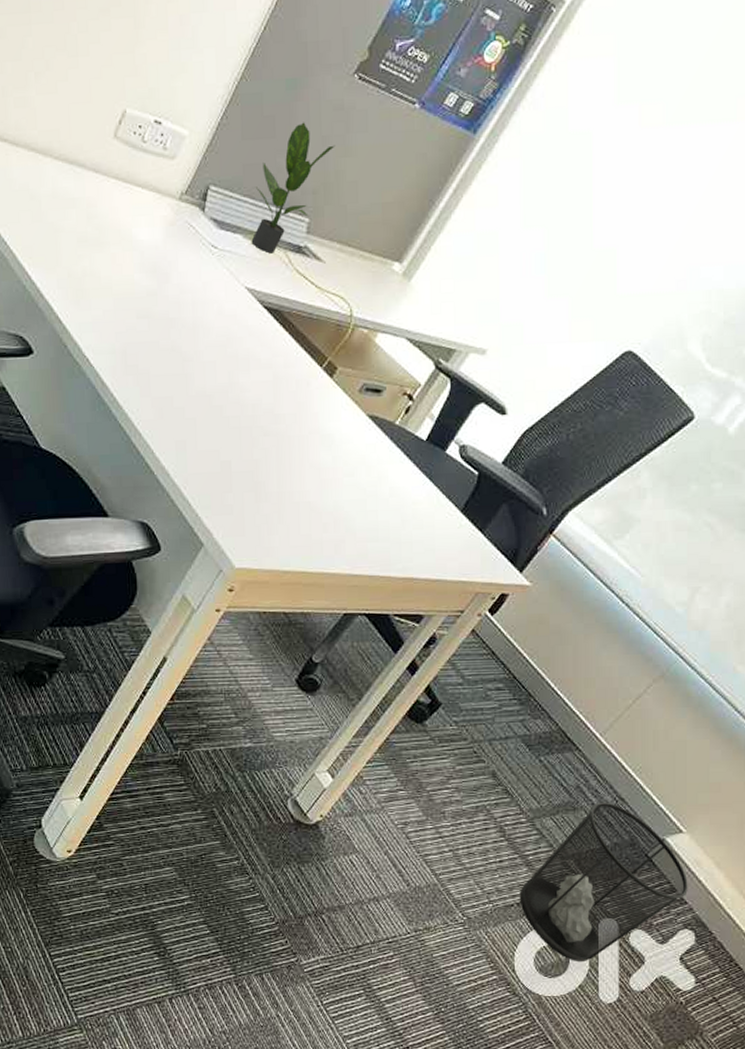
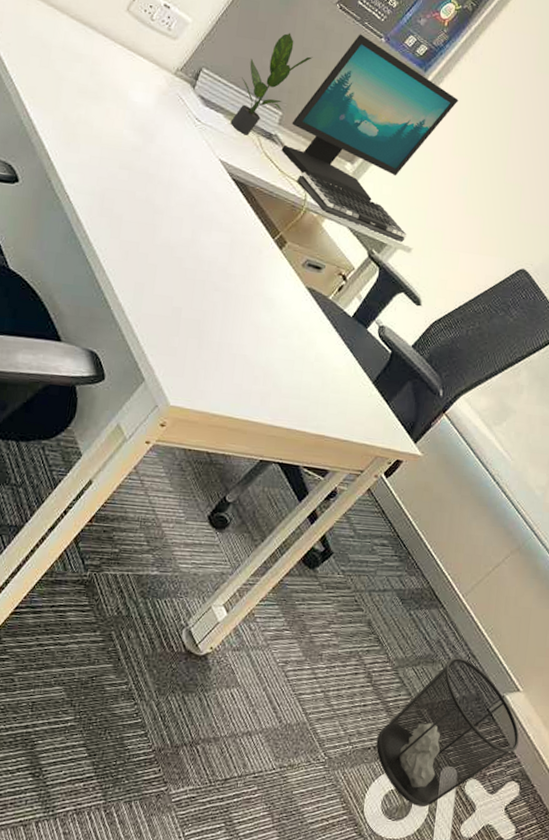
computer monitor: none [314,104,521,303] -> present [281,34,459,201]
computer keyboard: none [338,282,478,344] -> present [297,171,407,242]

